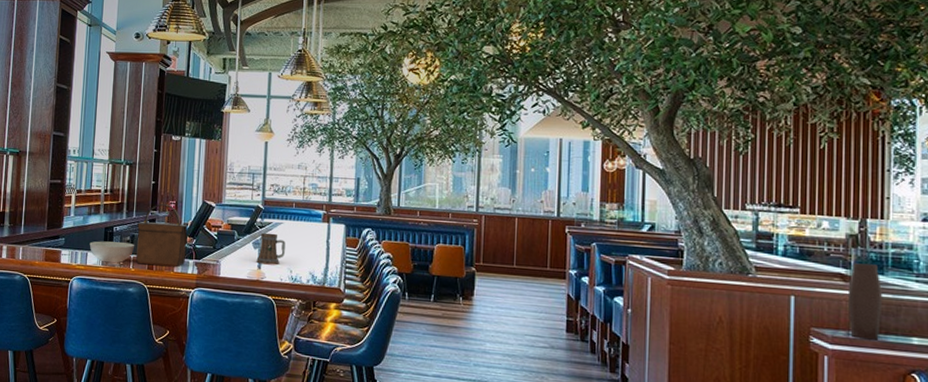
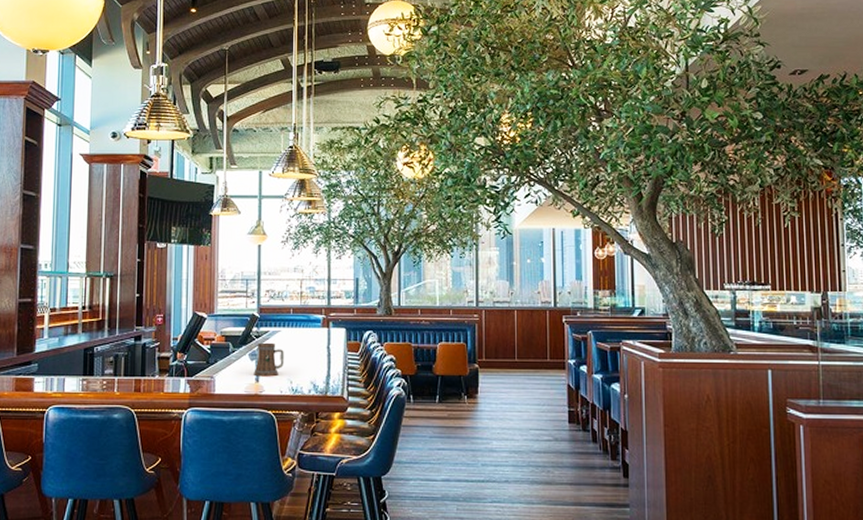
bowl: present [89,241,135,263] -> none [67,364,119,388]
handbag: present [135,203,188,268] -> none [120,317,178,387]
vase: present [847,263,883,340] -> none [816,334,846,406]

